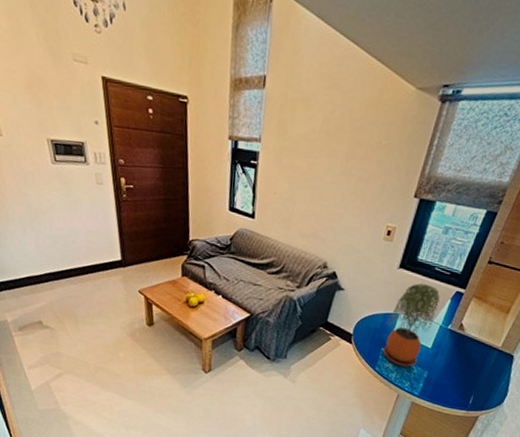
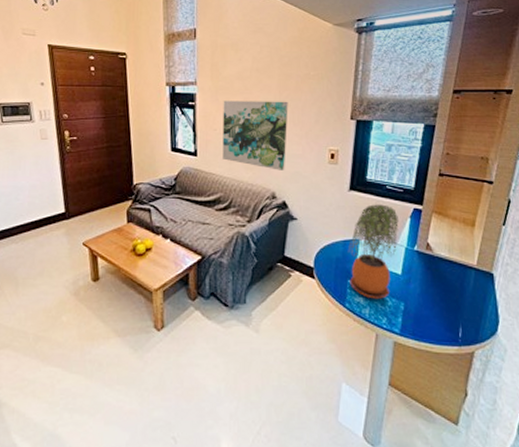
wall art: none [279,162,354,242] -> present [222,100,288,170]

